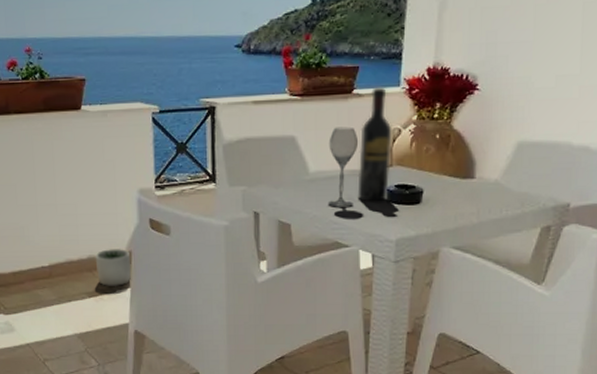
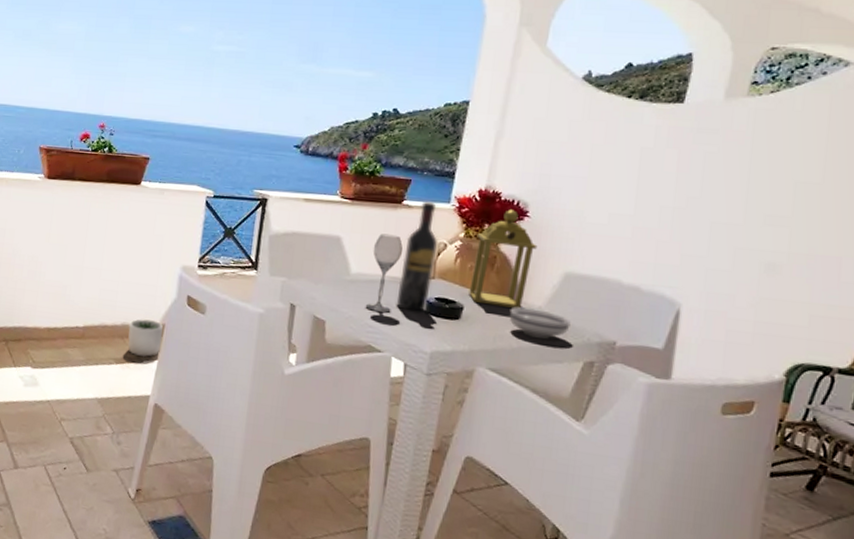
lantern: none [427,85,489,185] -> present [469,210,538,309]
bowl: none [467,181,526,210] -> present [509,307,571,339]

